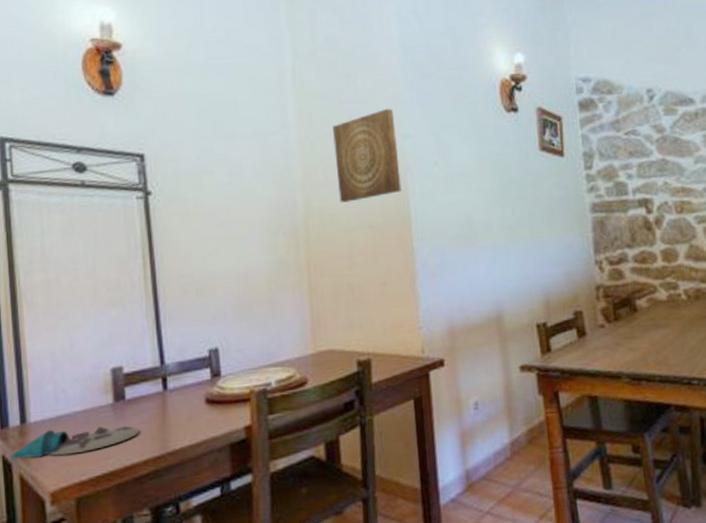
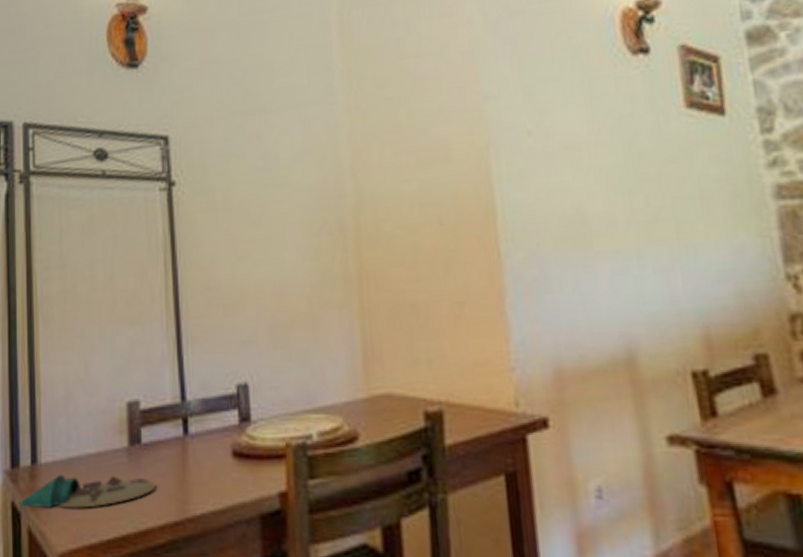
wall art: present [333,108,402,203] -> none [389,60,482,191]

